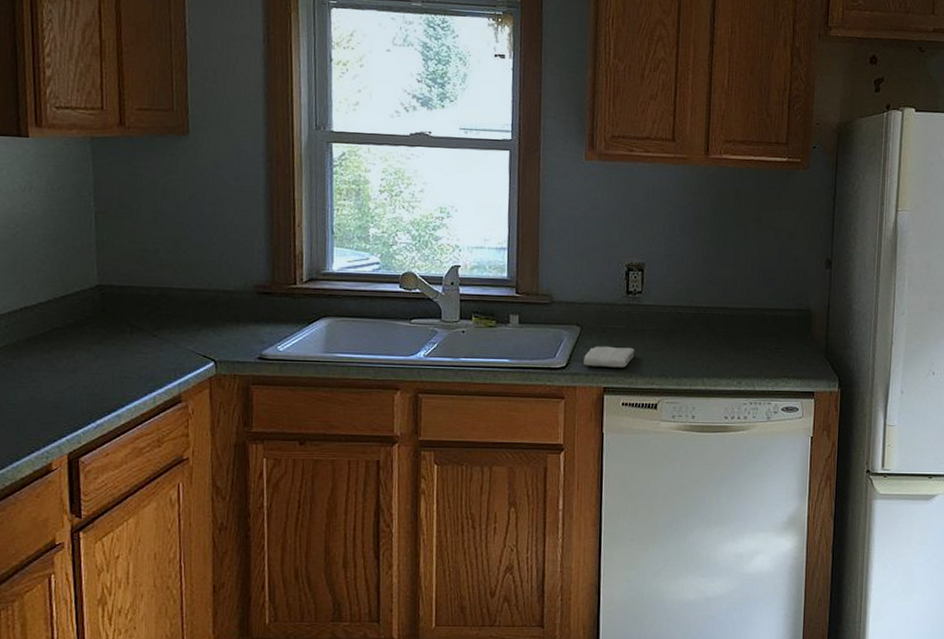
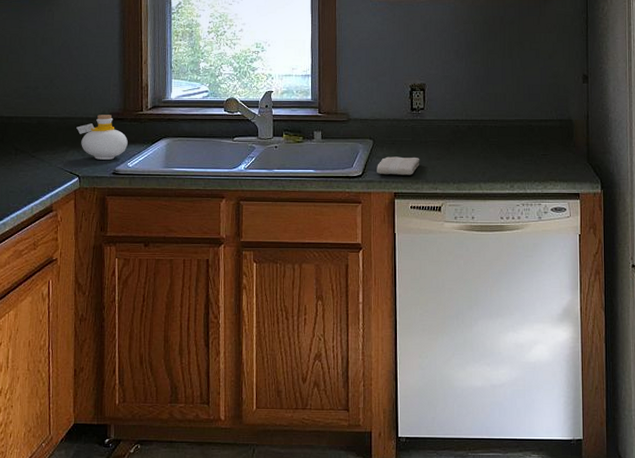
bottle: none [210,287,278,342] -> present [76,115,128,160]

